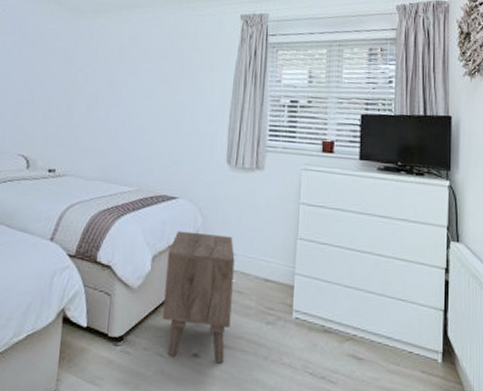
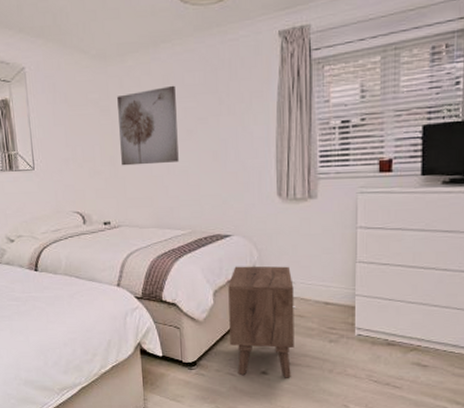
wall art: none [78,46,142,118] -> present [117,85,179,166]

